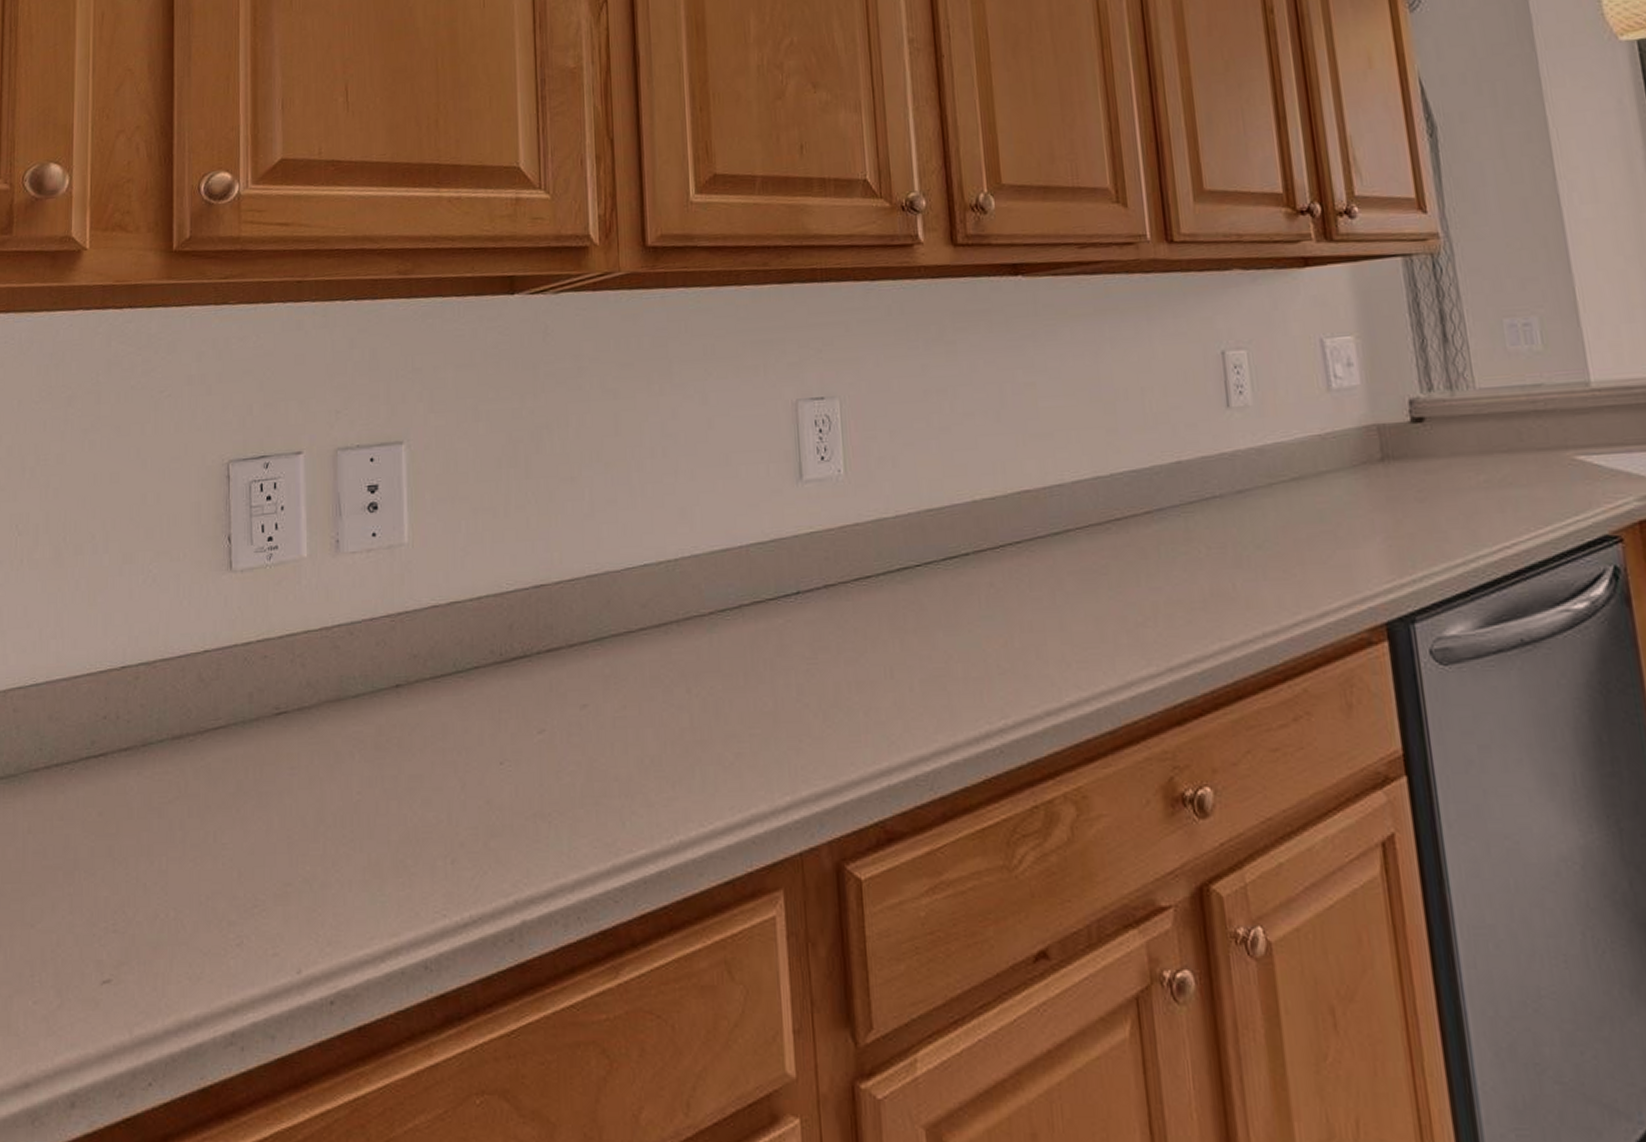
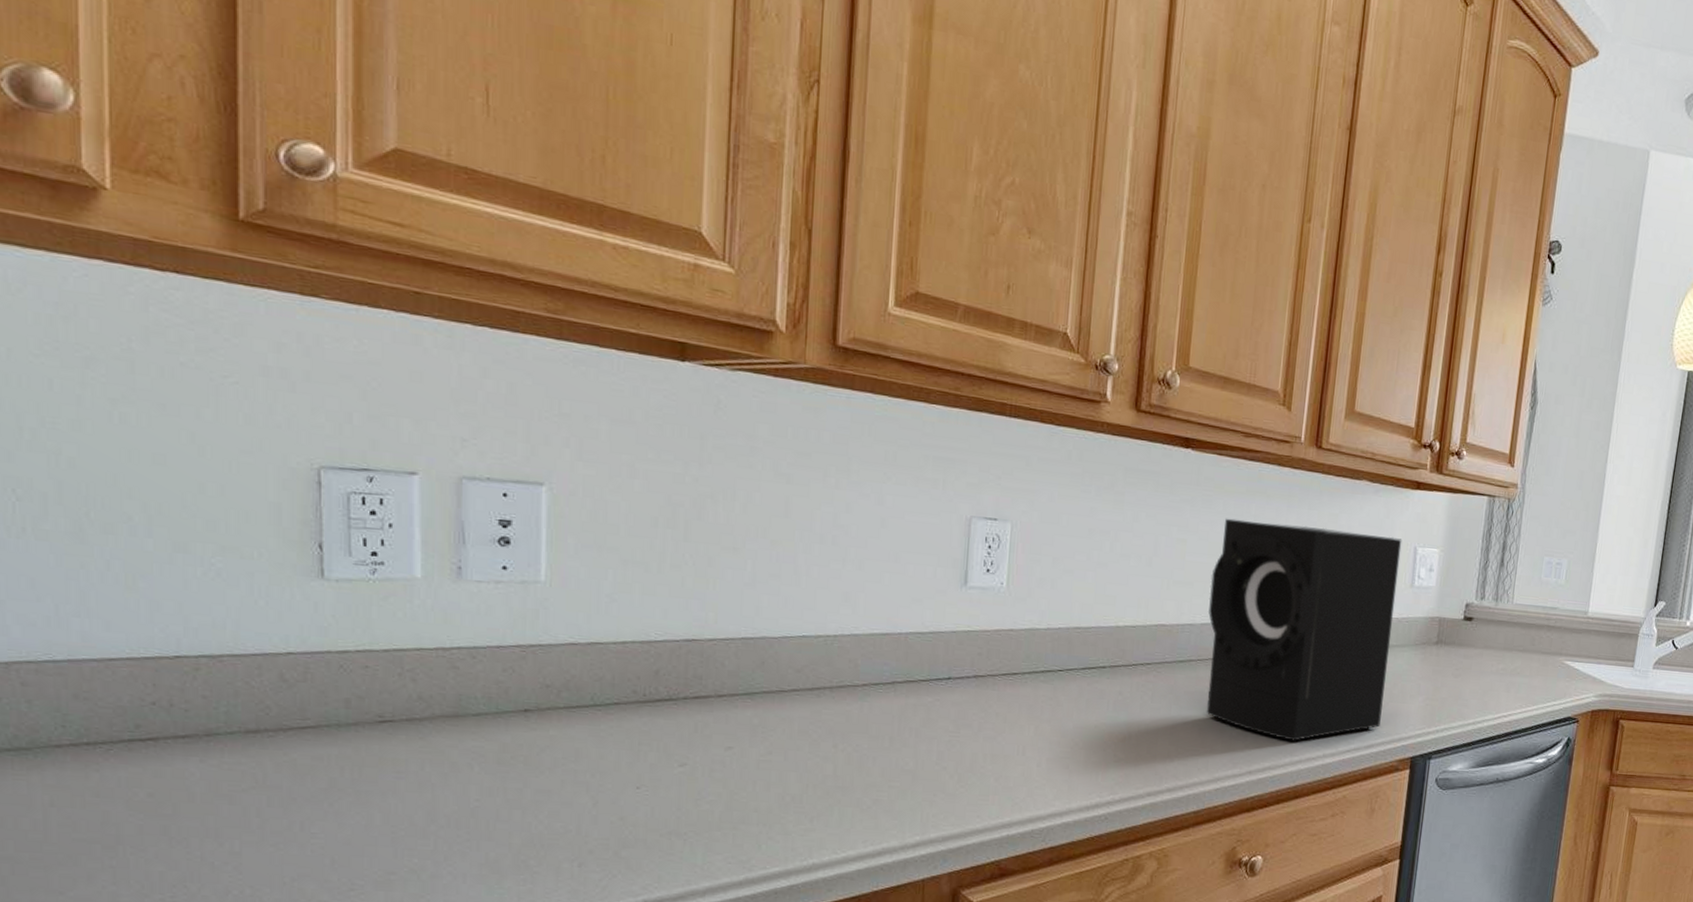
speaker: none [1072,331,1331,620] -> present [1206,518,1402,742]

